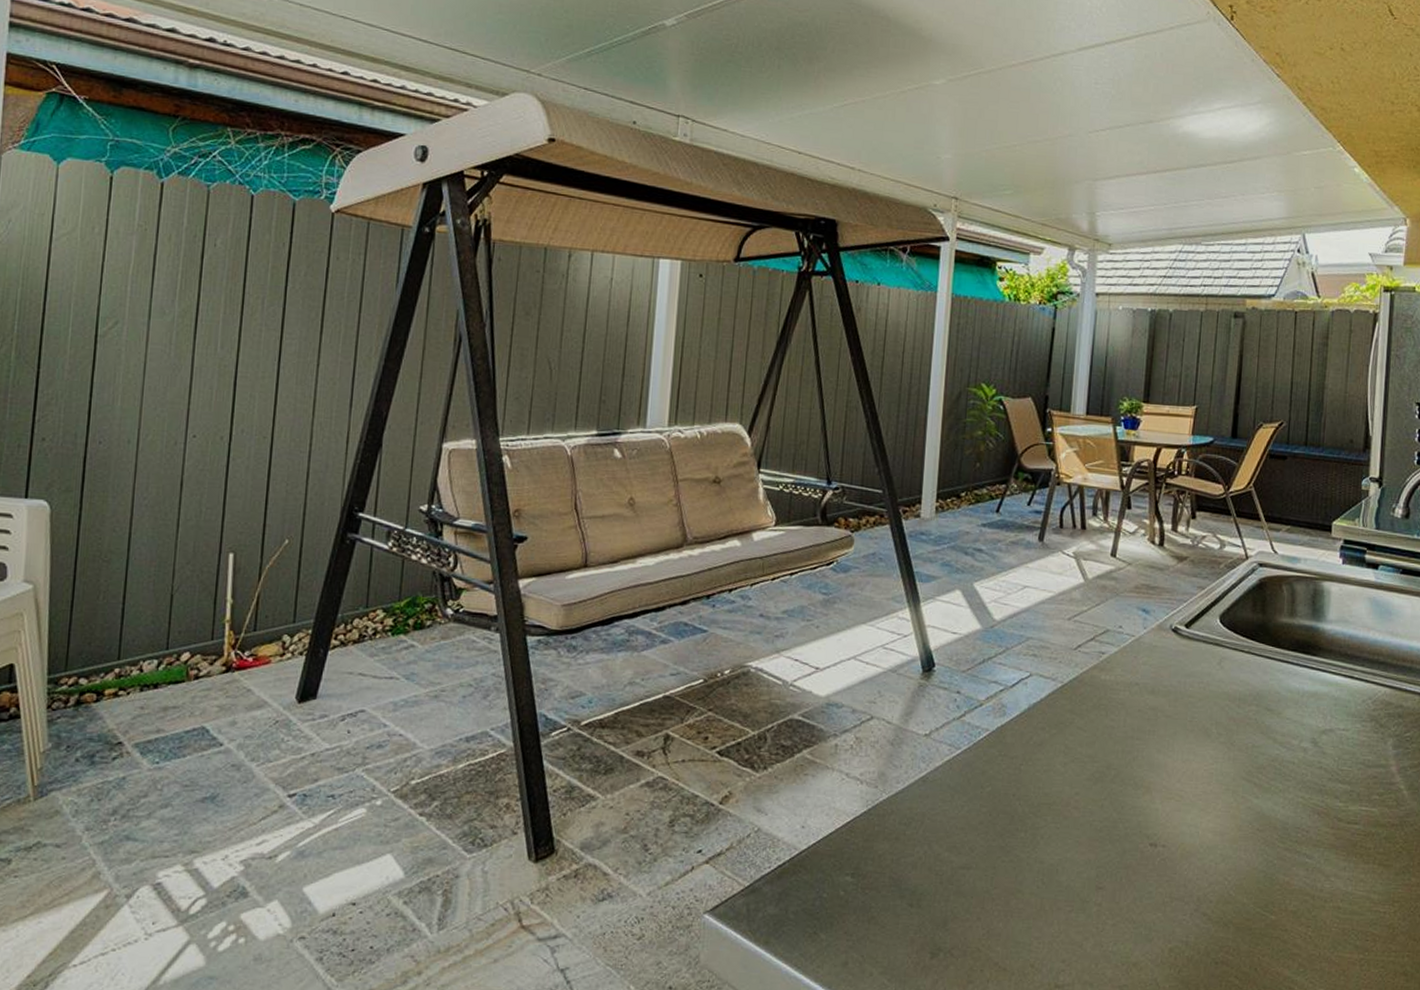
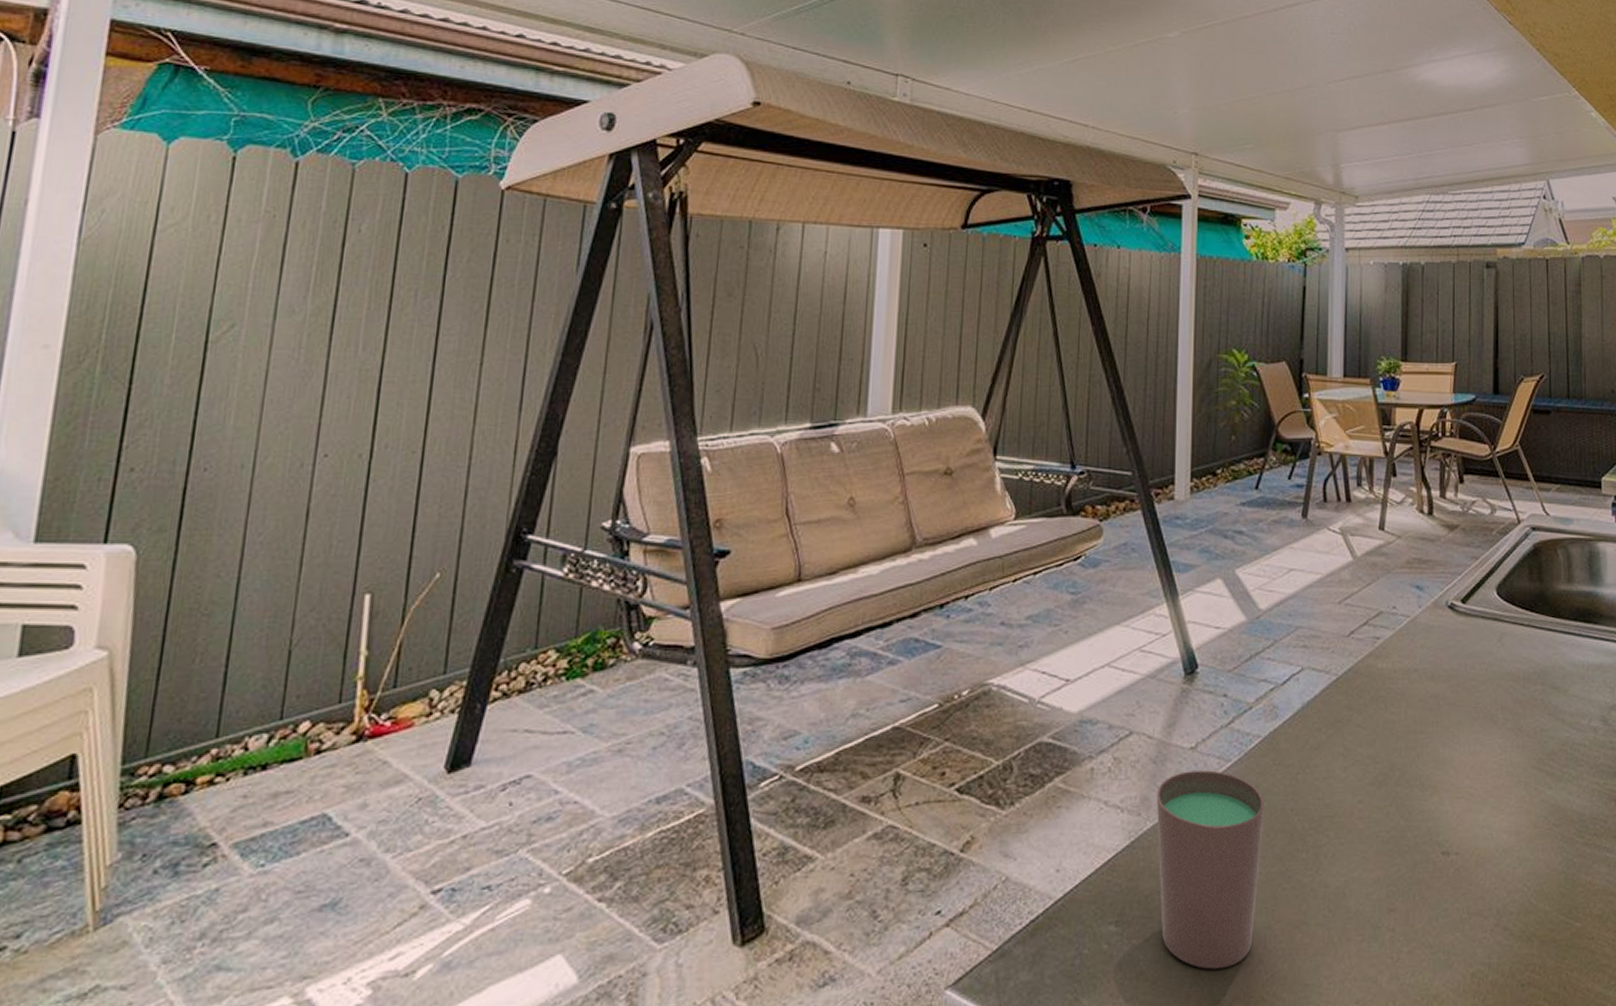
cup: none [891,754,990,922] -> present [1156,770,1265,970]

